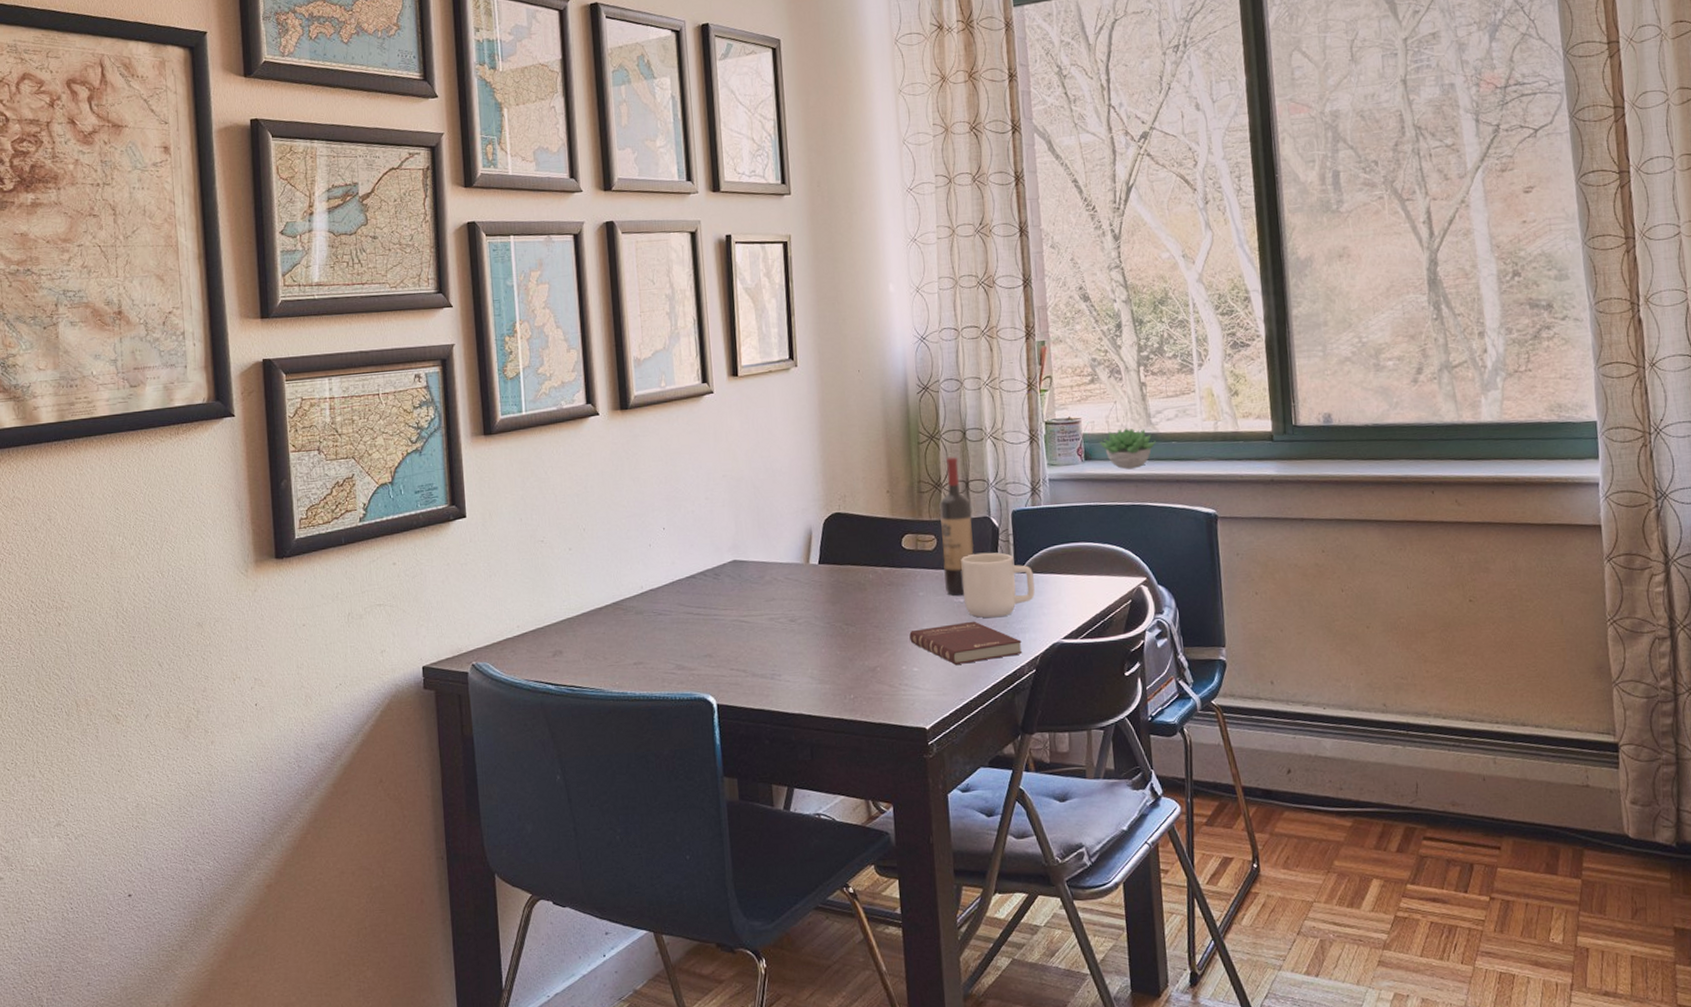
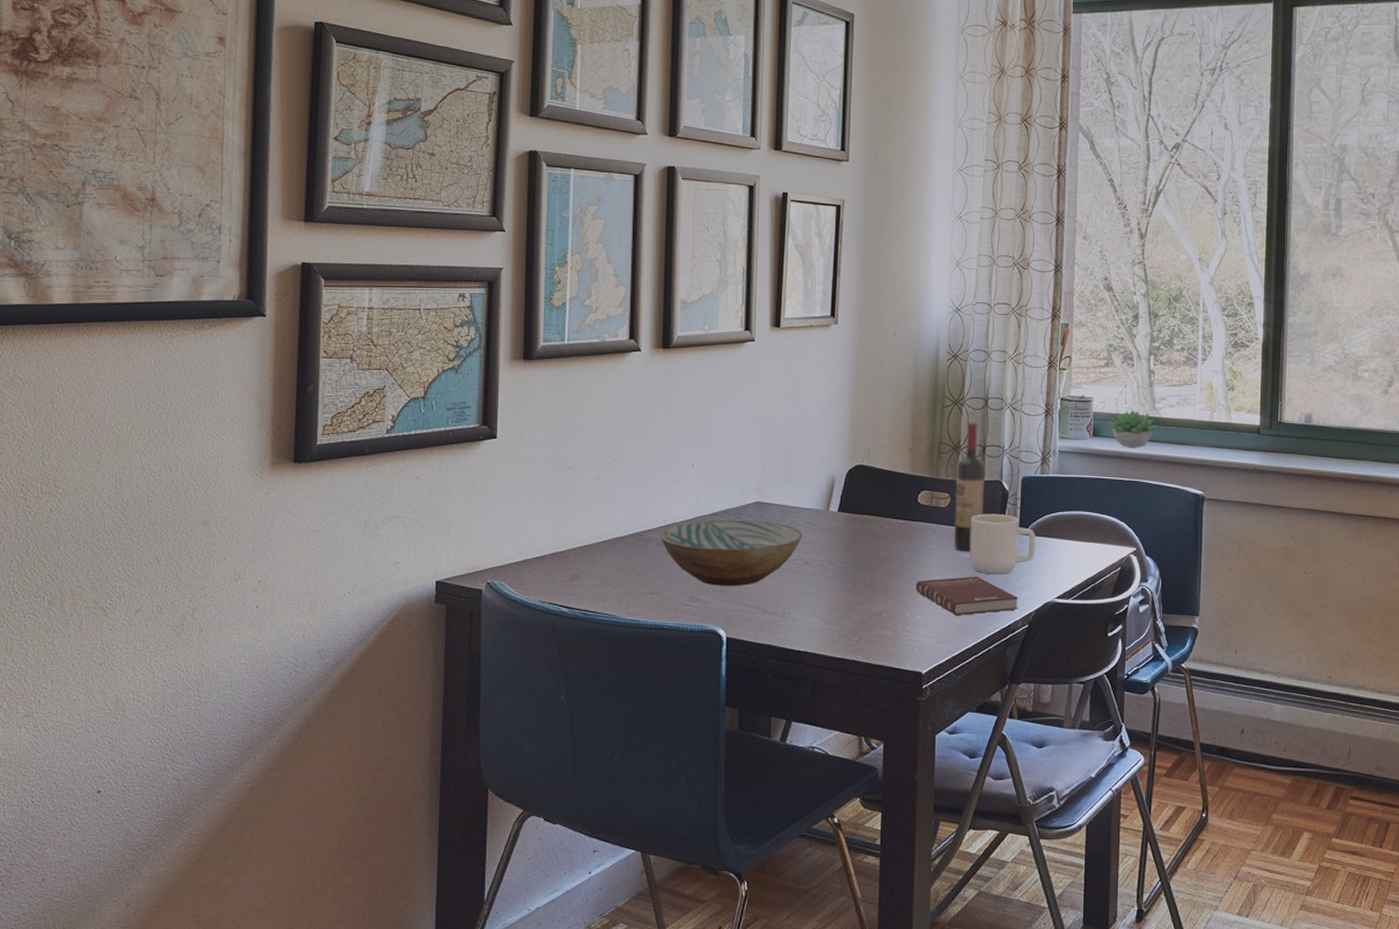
bowl: none [638,580,785,652] -> present [659,519,803,586]

